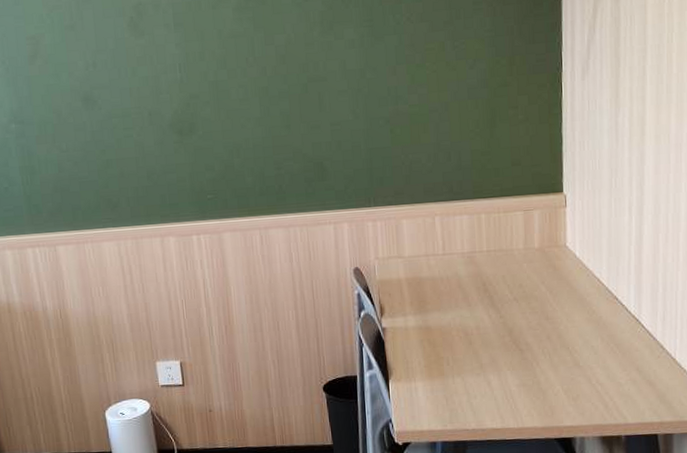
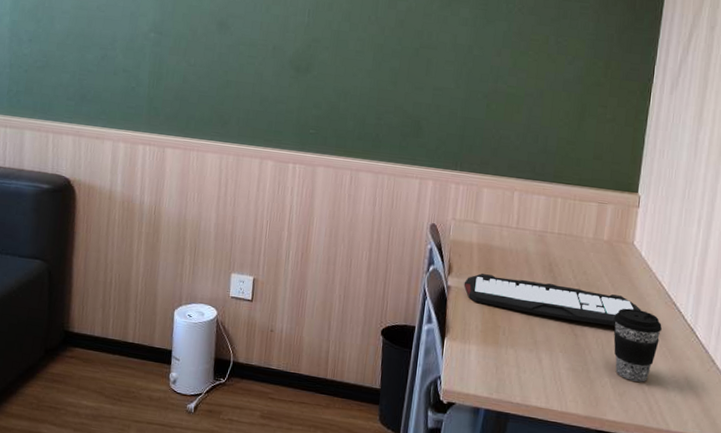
keyboard: none [398,301,584,339] -> present [463,273,642,327]
coffee cup: none [556,311,607,383] -> present [613,308,662,382]

